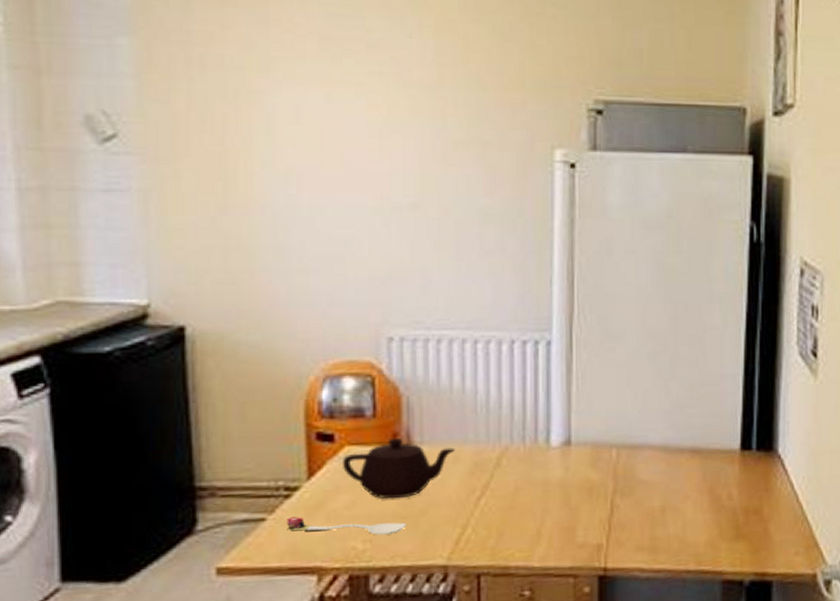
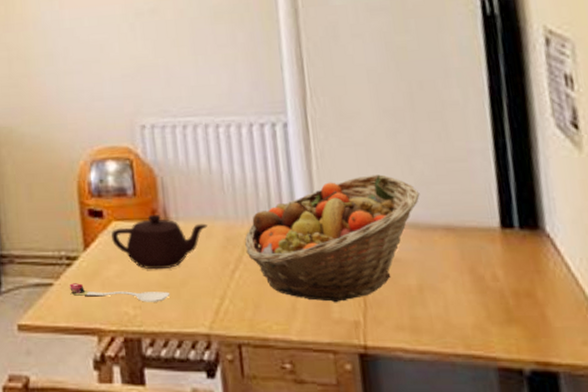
fruit basket: none [494,397,673,527] -> present [245,174,420,303]

